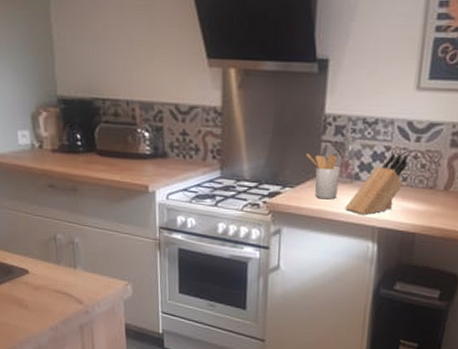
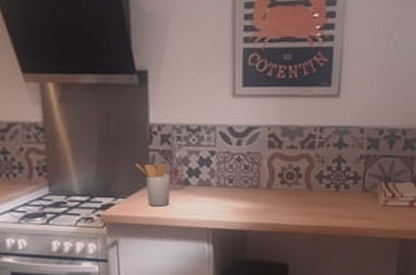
knife block: present [345,153,409,216] -> none [178,157,232,219]

